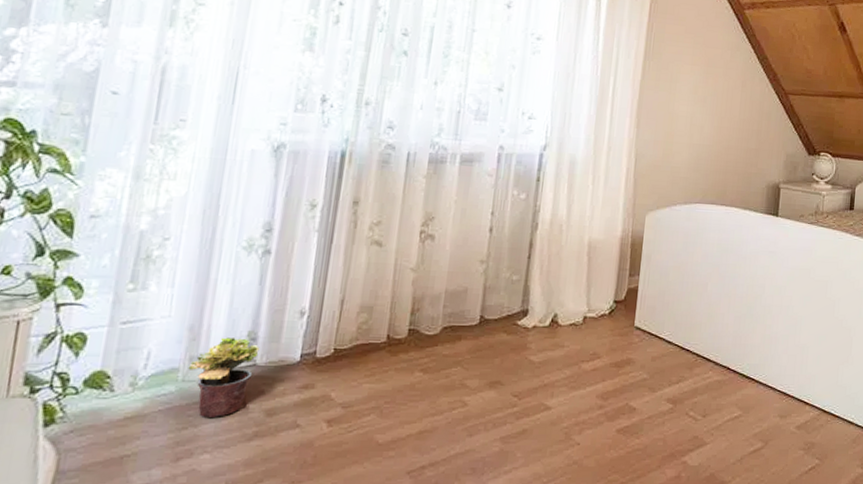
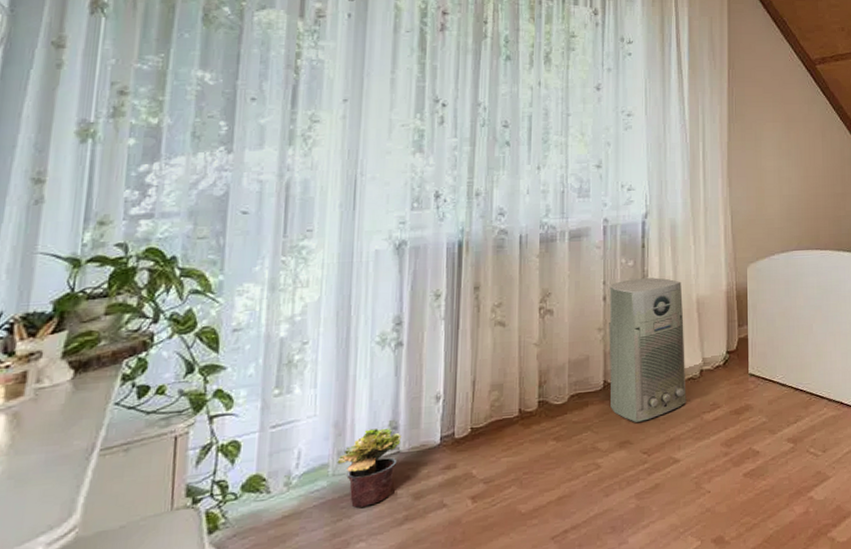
air purifier: none [484,213,575,363] -> present [609,277,687,422]

